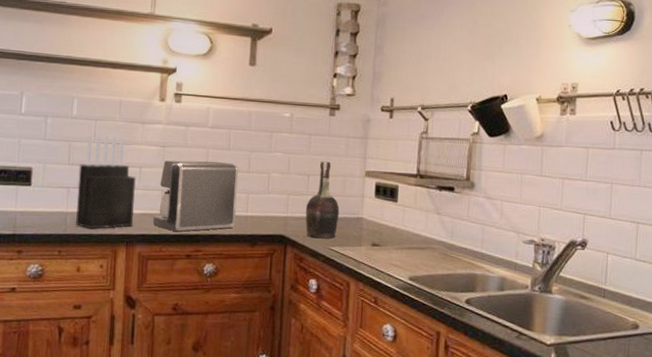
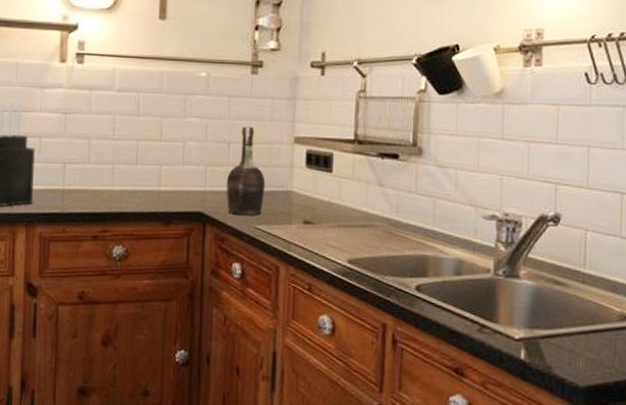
coffee maker: present [152,160,238,232] -> none [54,128,149,210]

